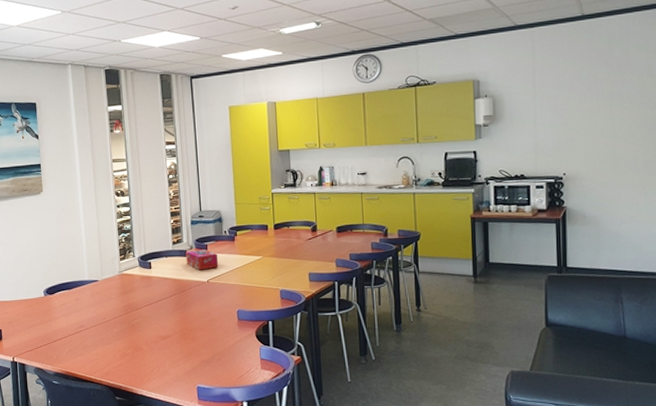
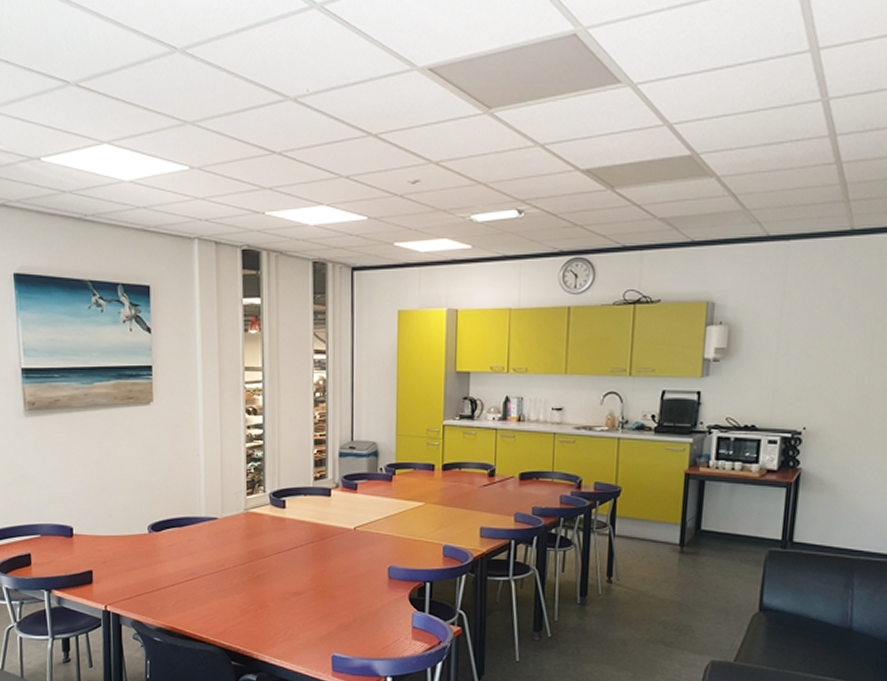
tissue box: present [185,249,219,270] -> none [330,489,370,515]

